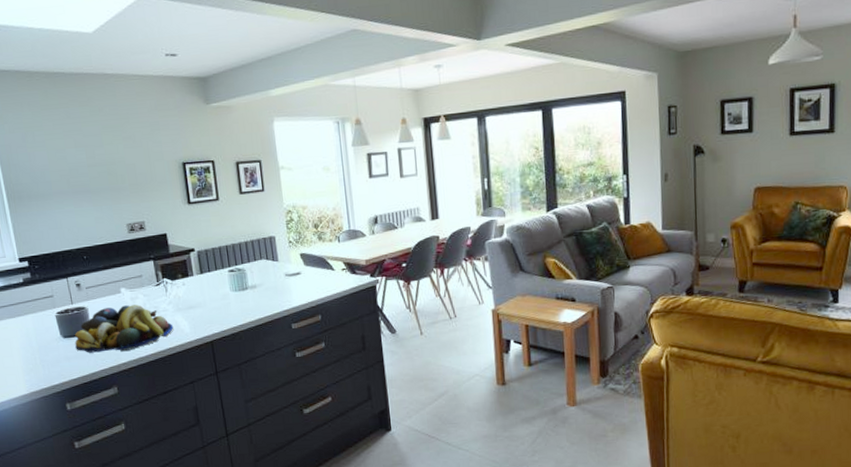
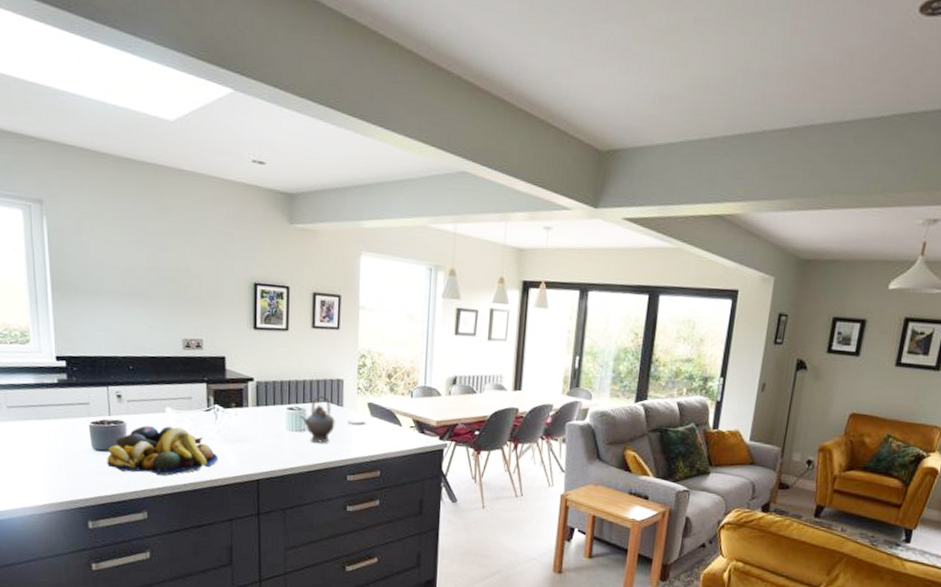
teapot: none [241,254,274,298] -> present [300,395,335,443]

